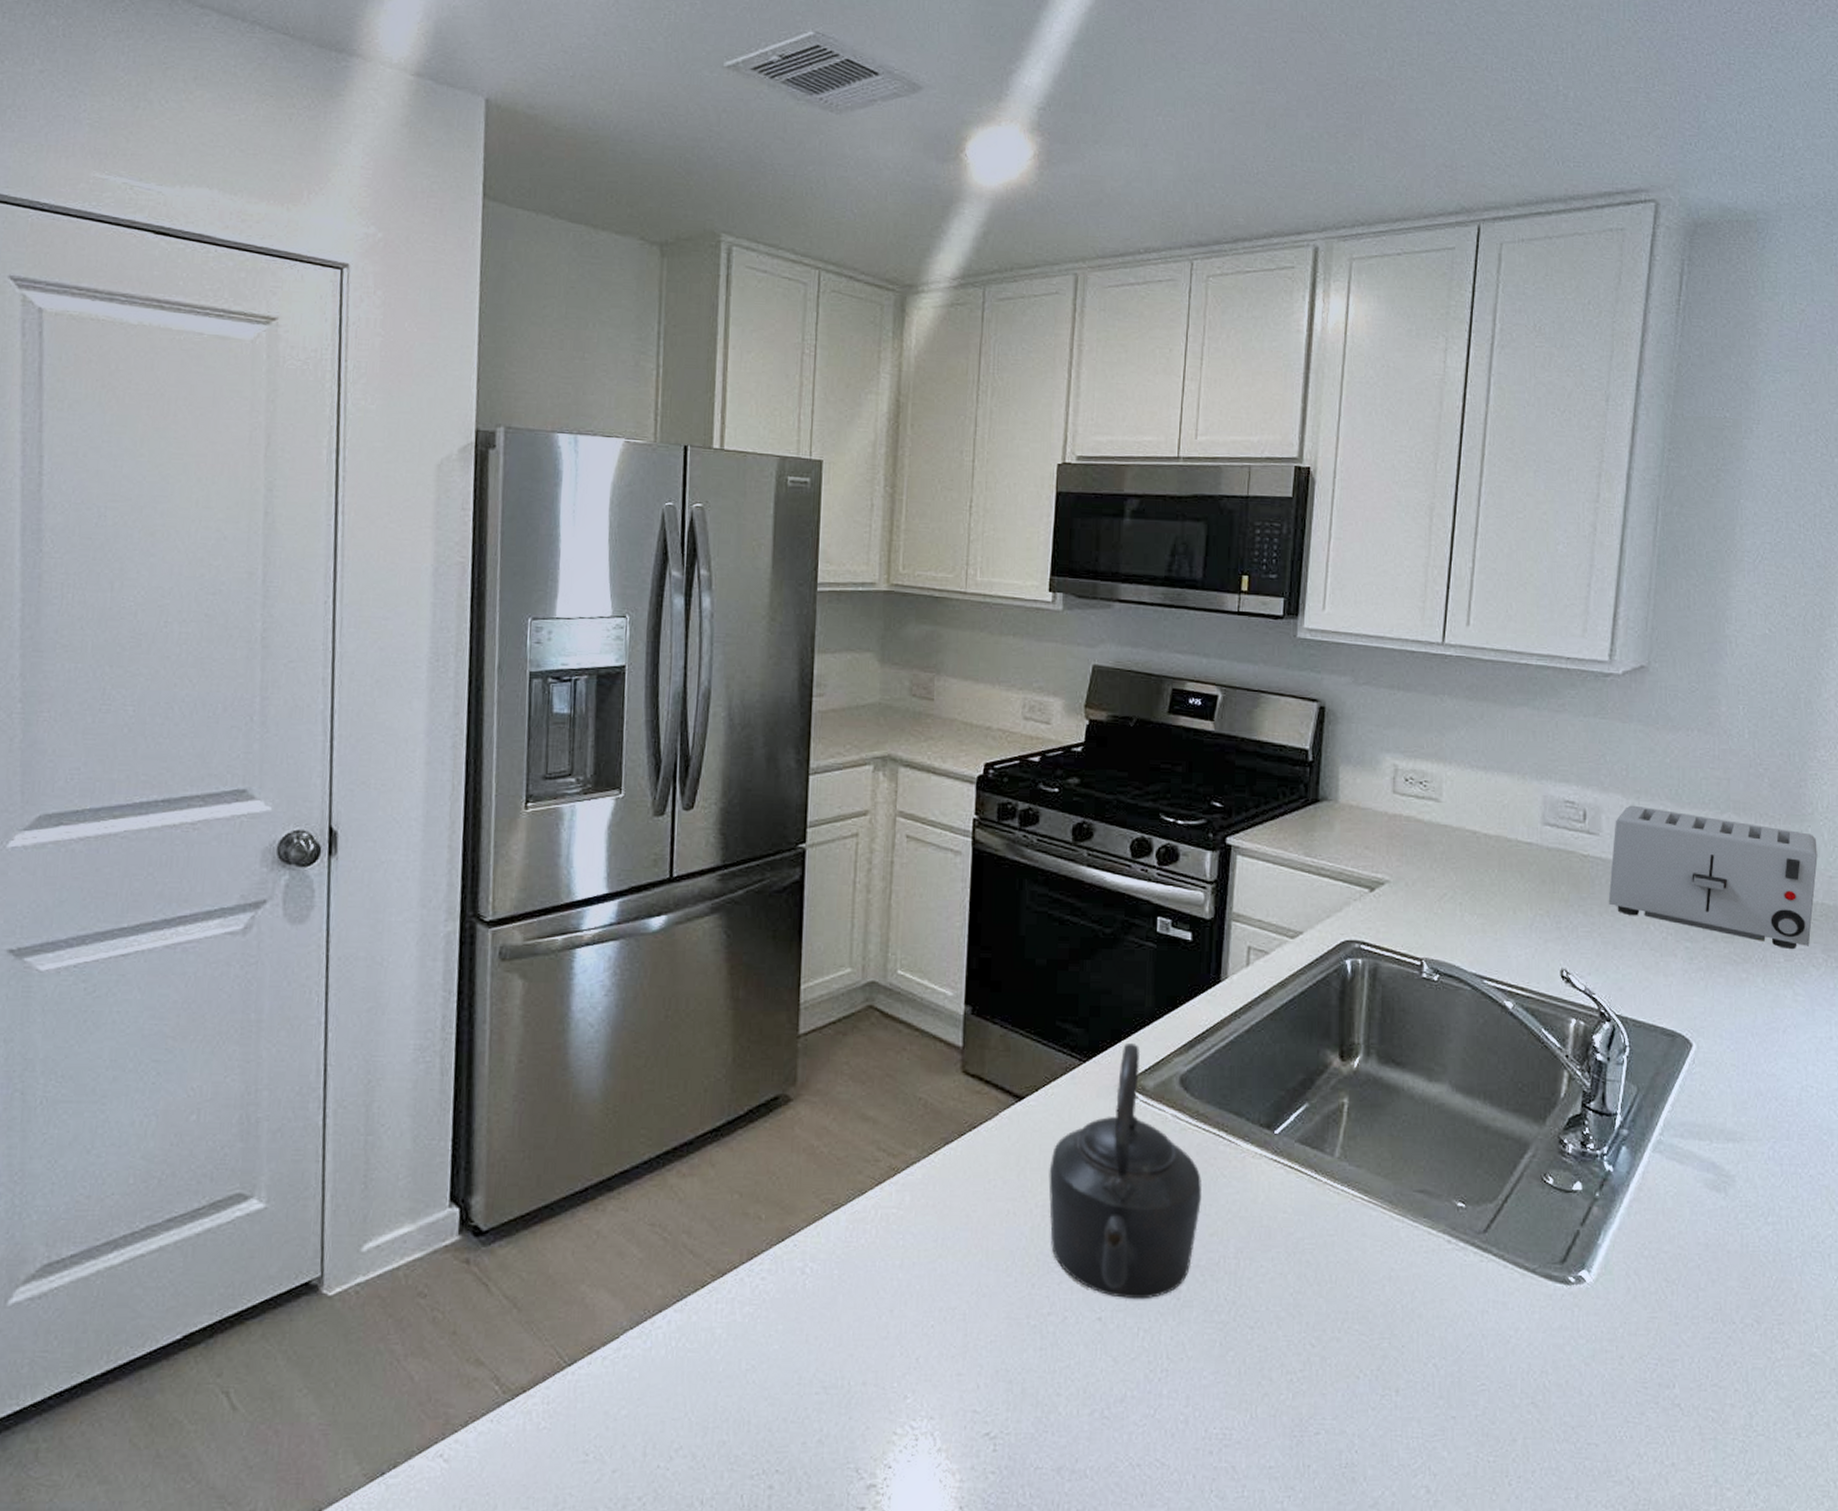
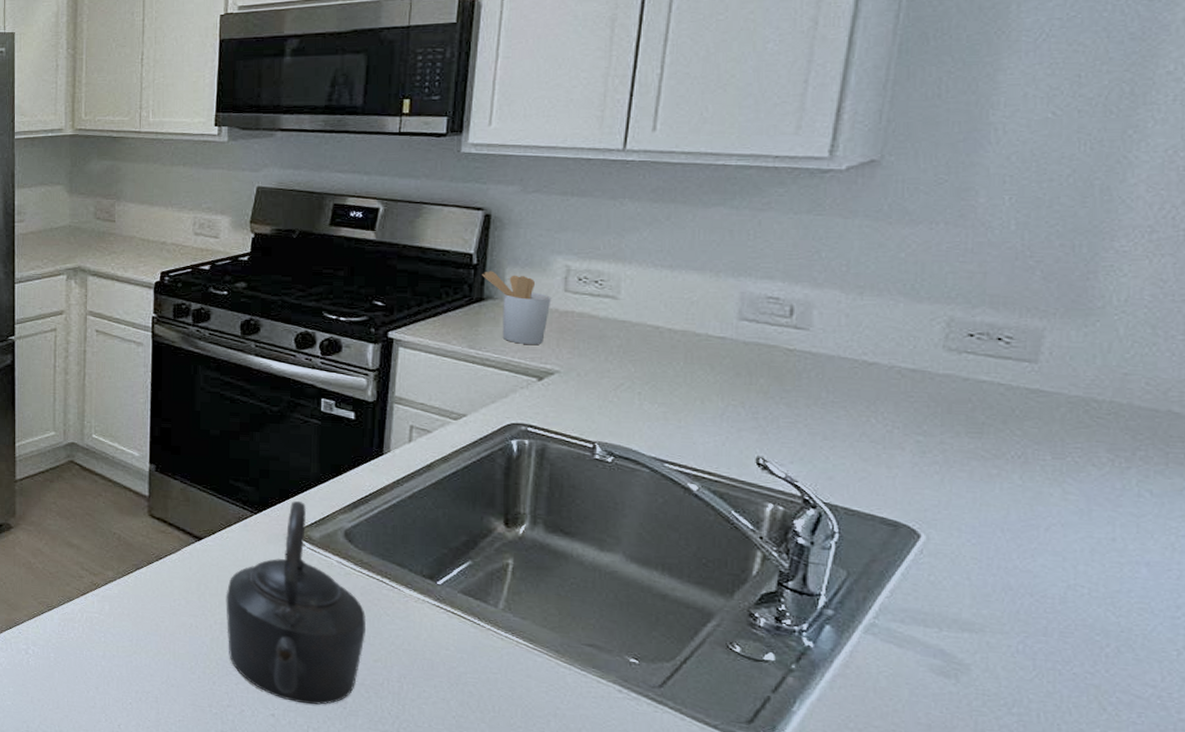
utensil holder: none [1317,769,1381,851] -> present [482,271,552,344]
toaster: present [1608,805,1818,949] -> none [818,300,1108,447]

